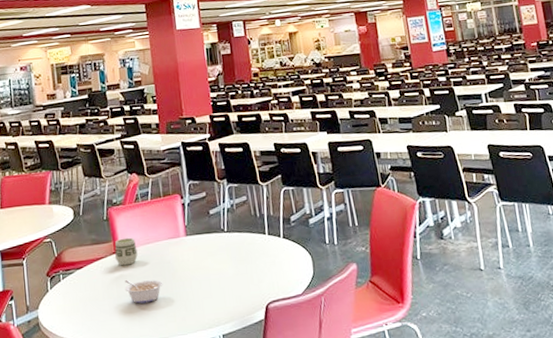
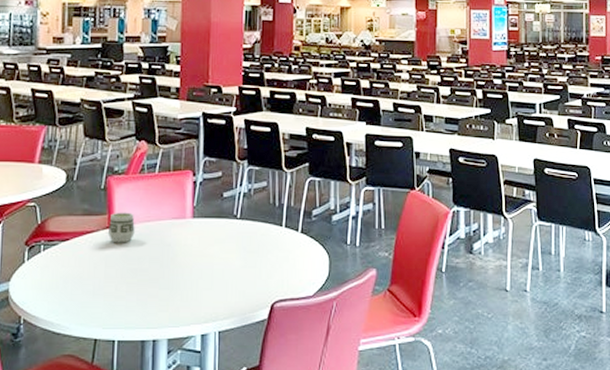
legume: present [124,280,163,304] -> none [114,260,159,287]

